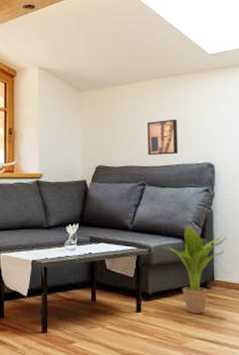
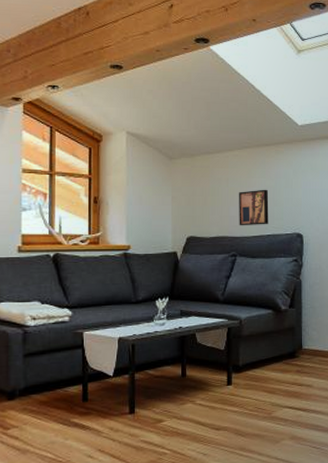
potted plant: present [159,225,227,314] -> none [250,295,314,383]

